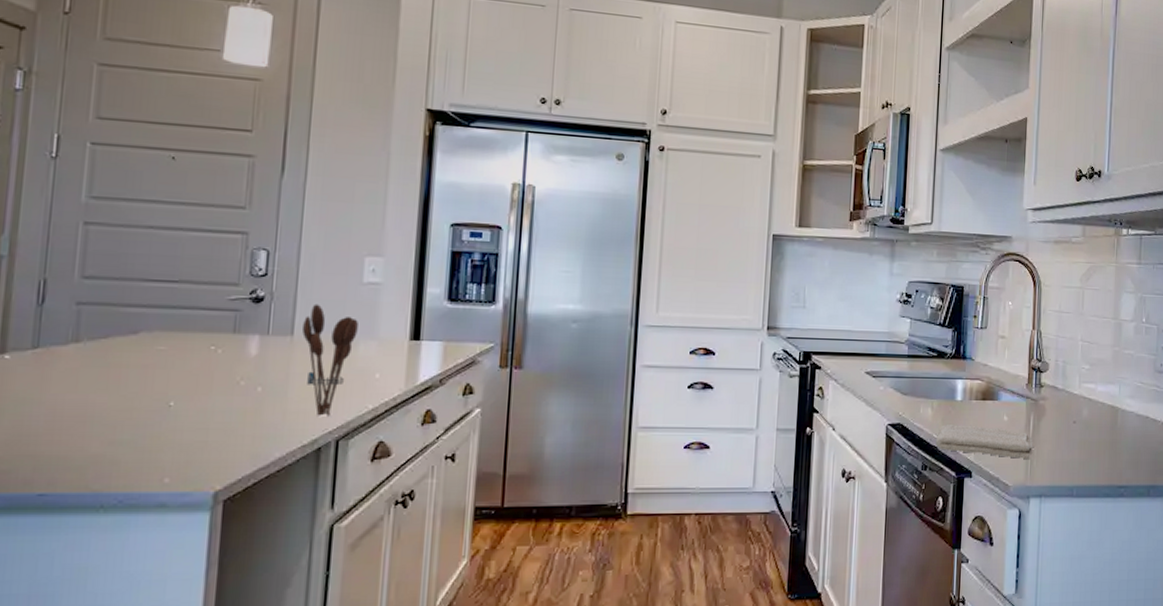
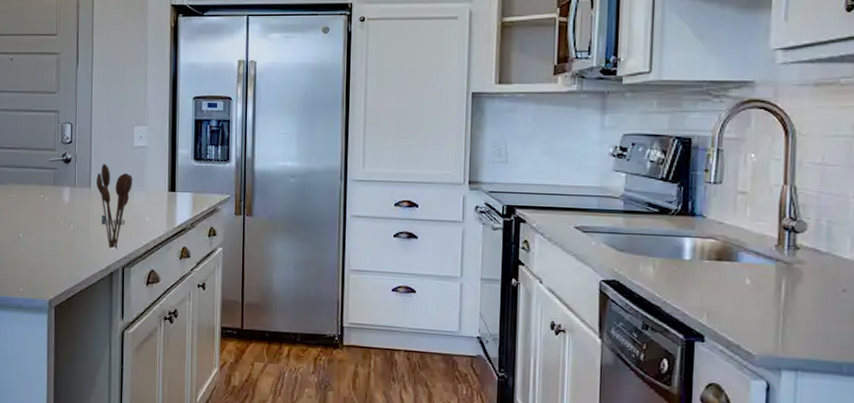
washcloth: present [935,425,1034,459] -> none [658,284,787,327]

